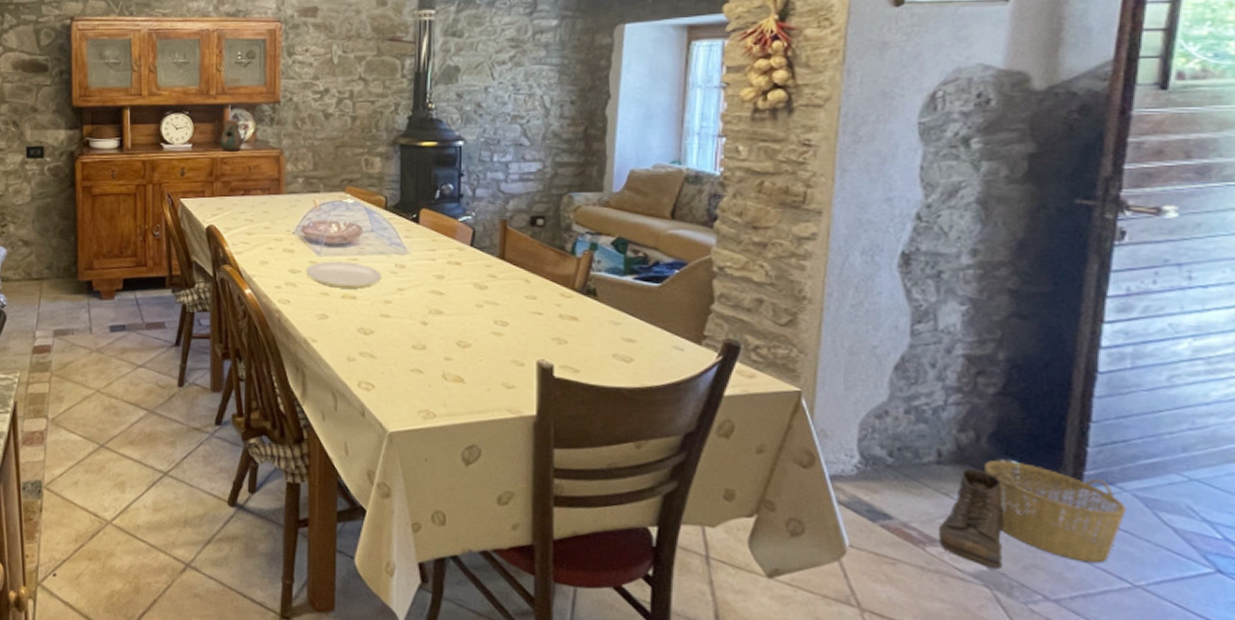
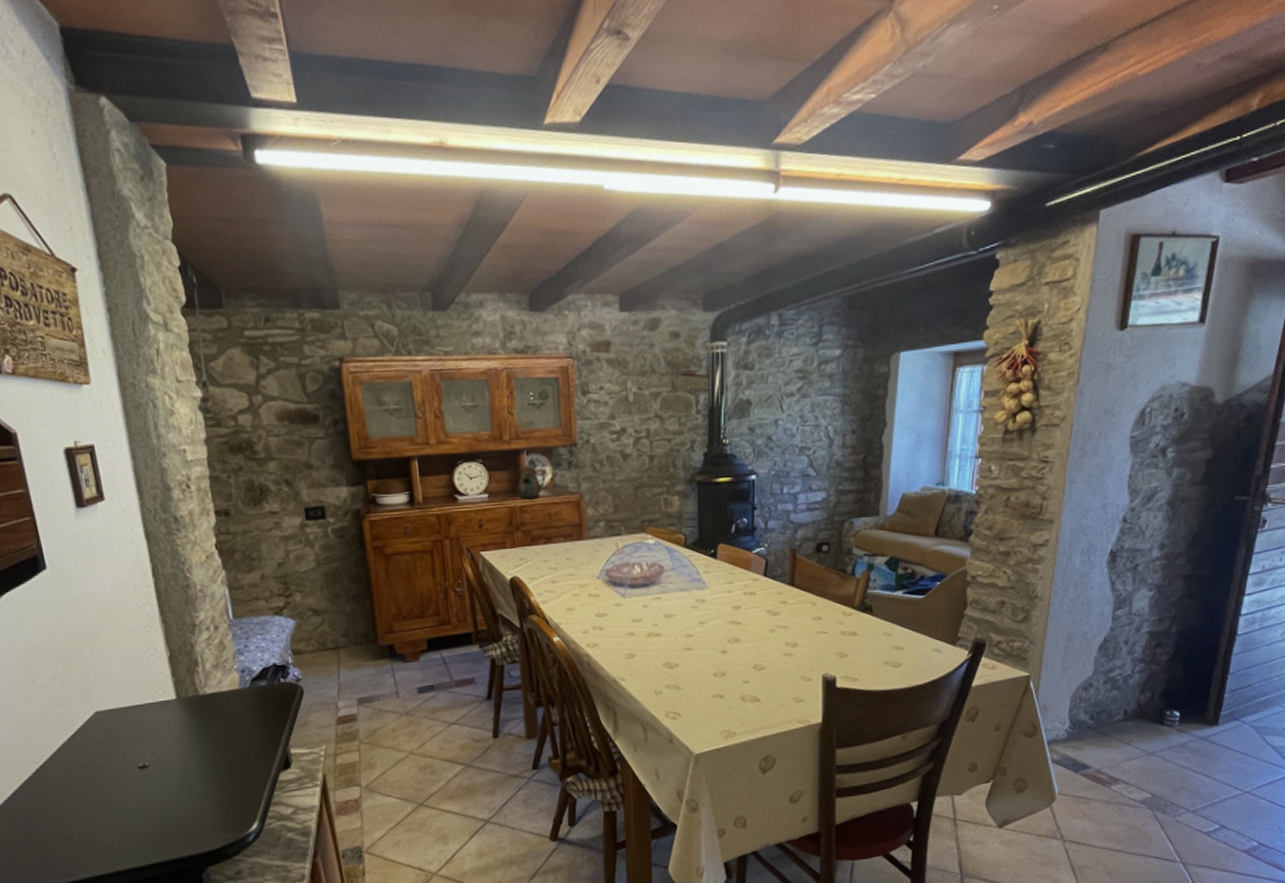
plate: present [305,261,383,289] -> none [611,601,685,627]
boot: present [939,469,1005,570] -> none [1120,721,1167,795]
basket: present [983,459,1128,564] -> none [1155,711,1246,780]

